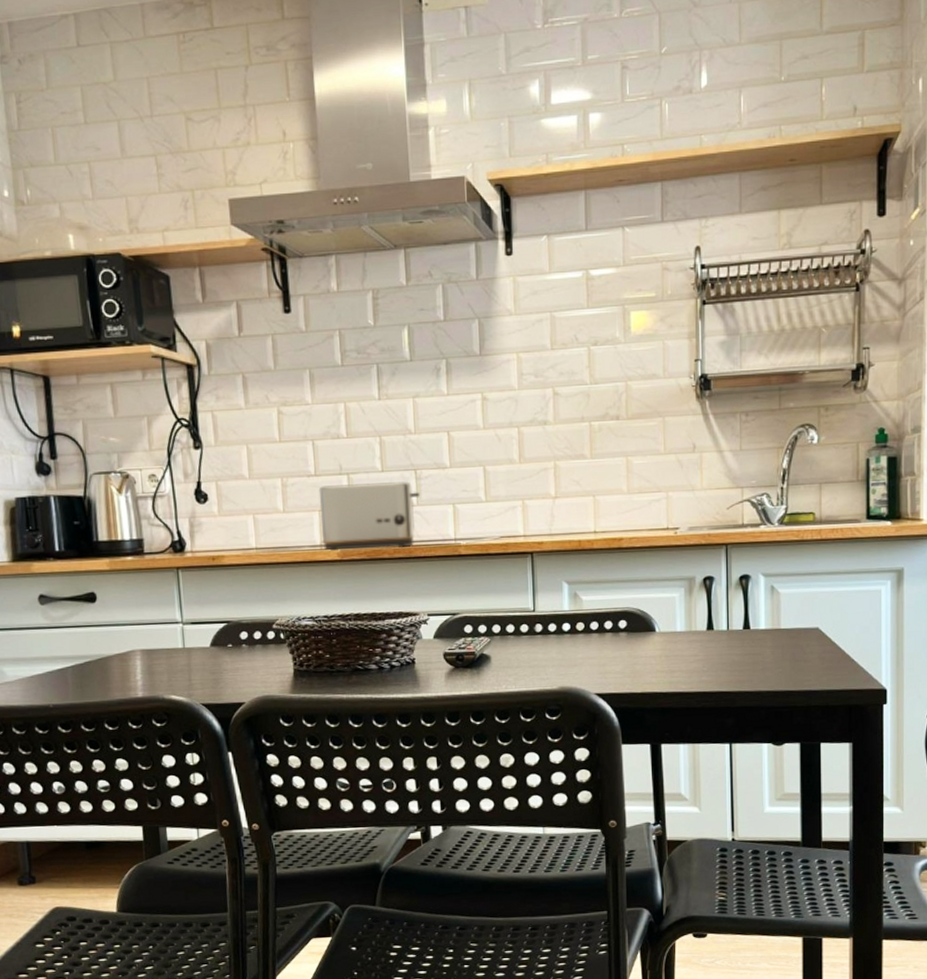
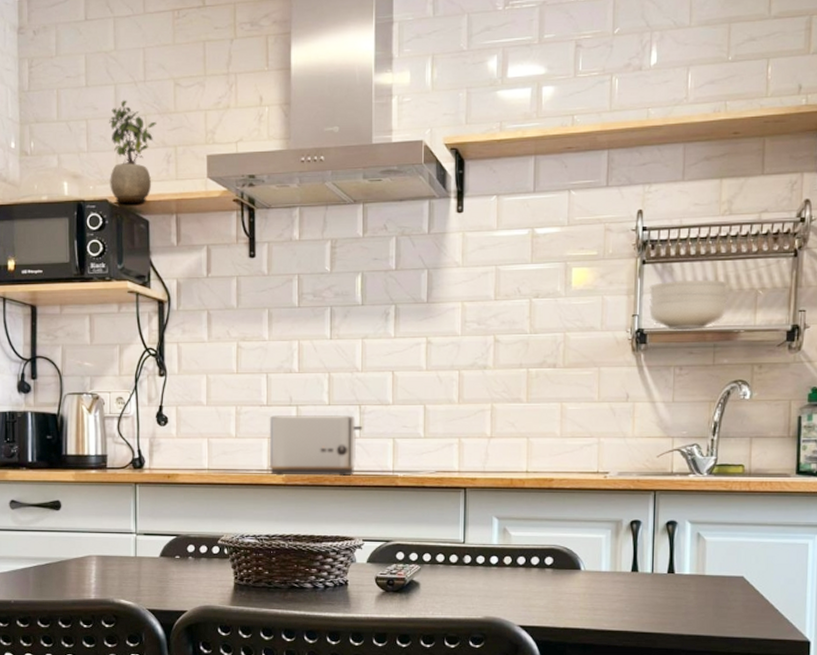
potted plant: none [114,138,169,261] -> present [108,100,157,207]
bowl: none [711,319,792,375] -> present [649,280,729,331]

